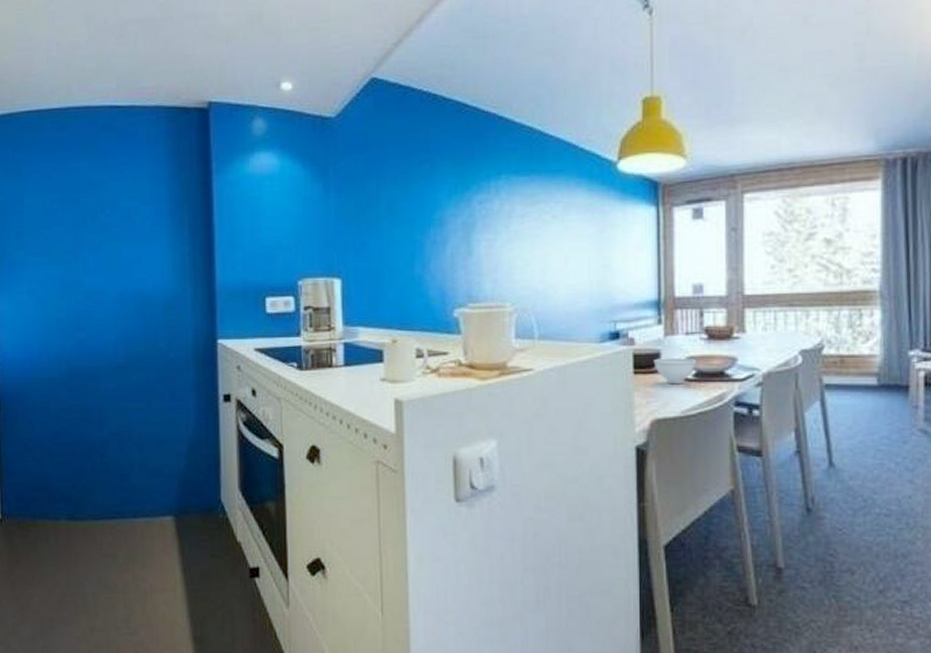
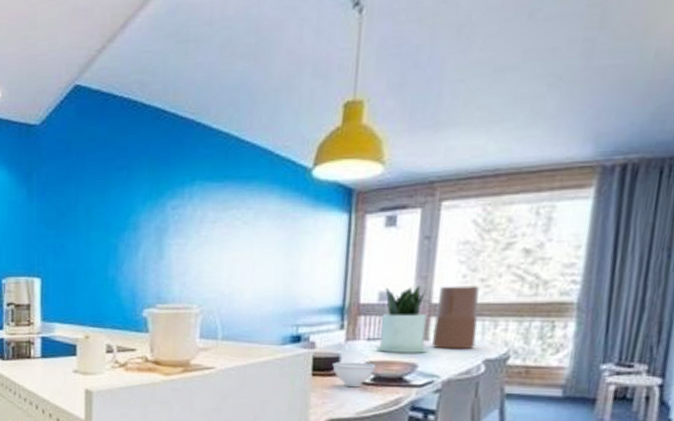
planter: none [694,277,746,348] -> present [375,286,429,354]
vase: none [748,275,790,341] -> present [432,284,479,350]

